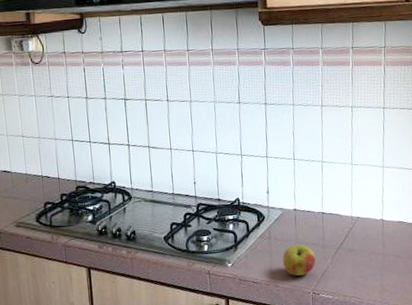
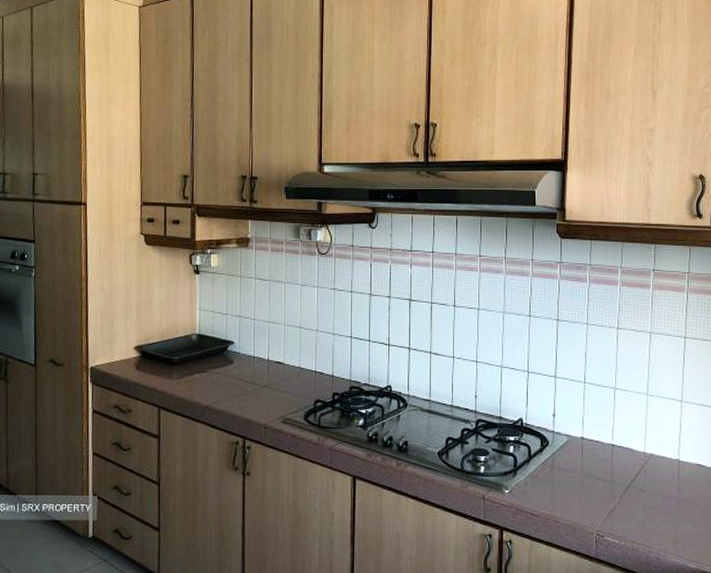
apple: present [282,244,316,276] -> none [565,477,602,513]

